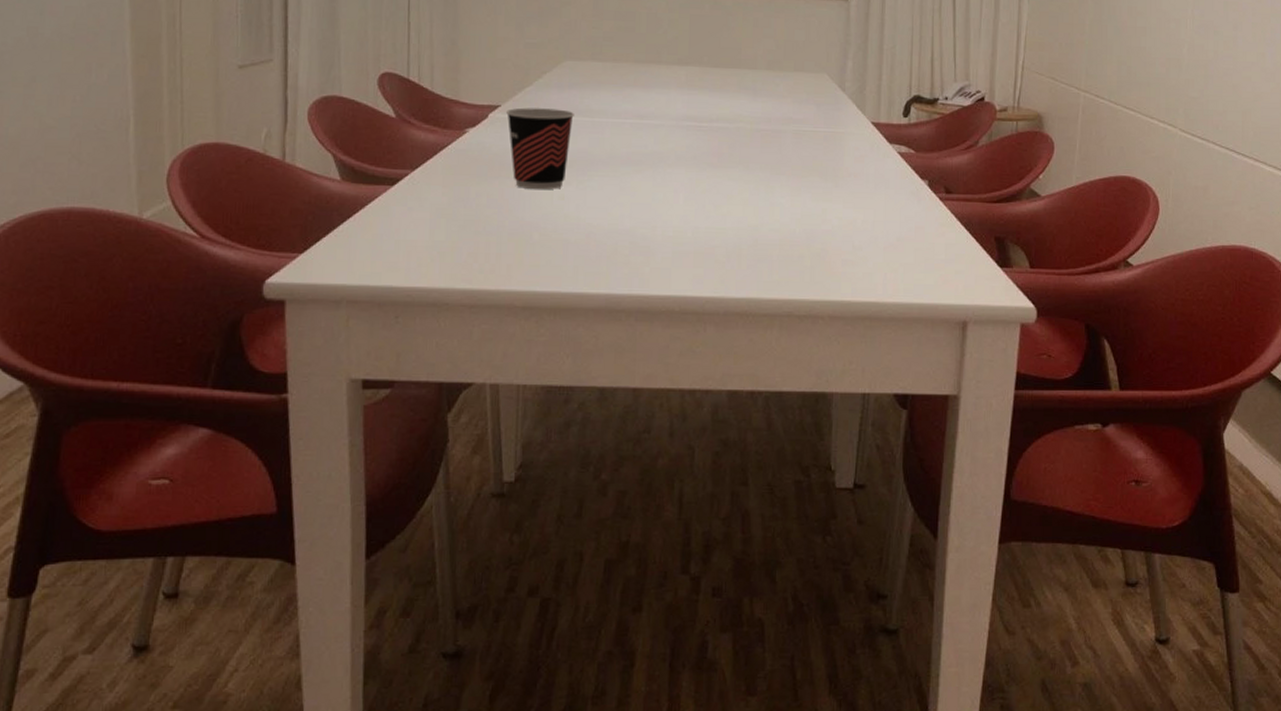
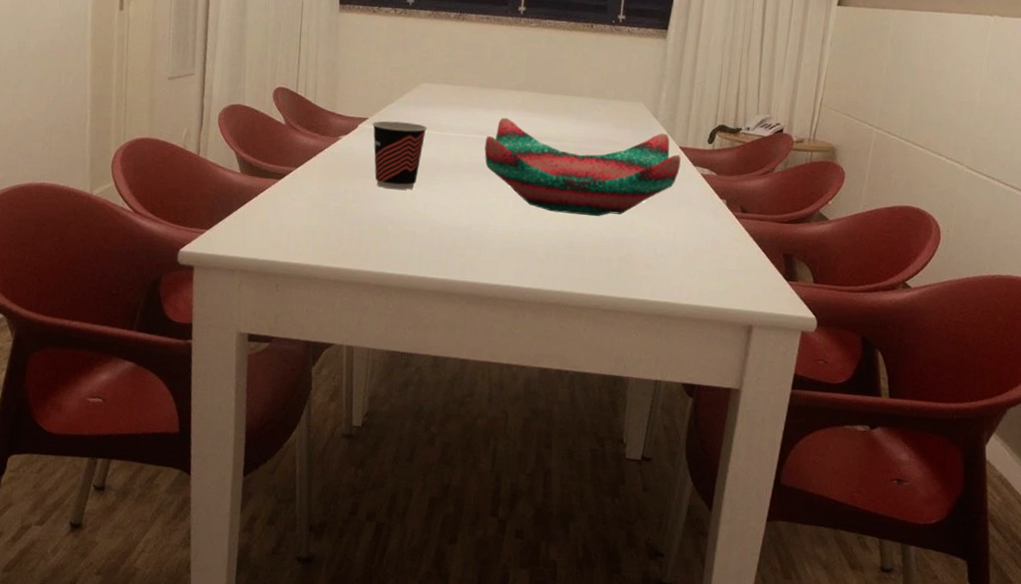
decorative bowl: none [645,97,874,207] -> present [484,117,681,216]

